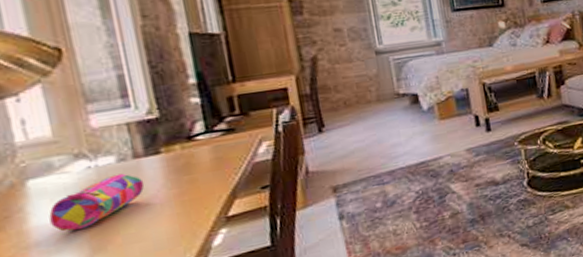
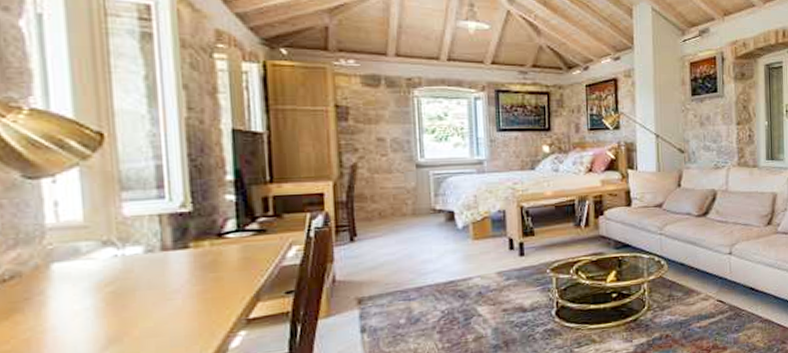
pencil case: present [49,173,145,231] -> none [69,265,169,319]

